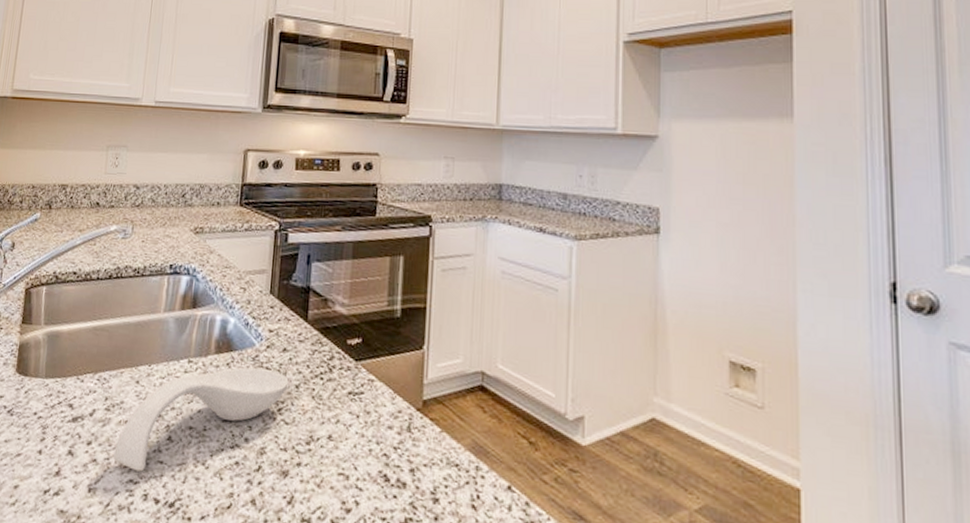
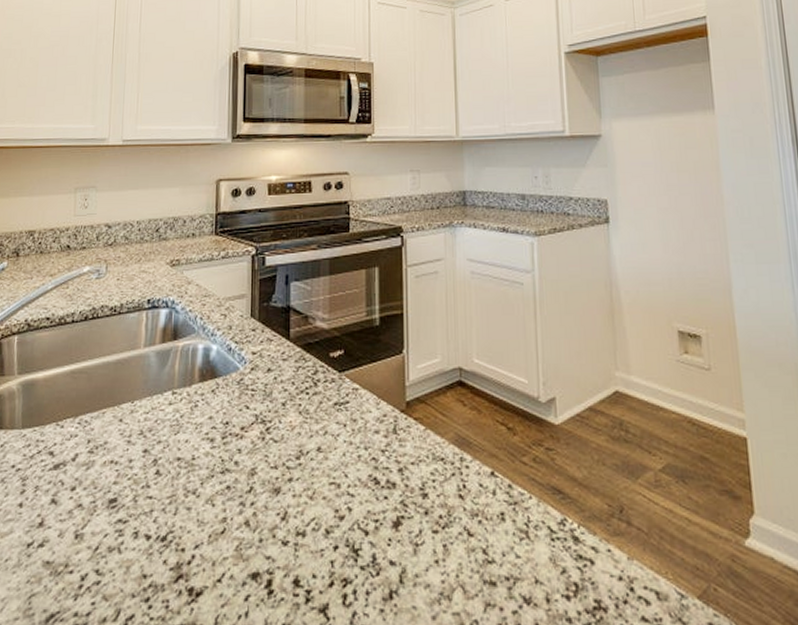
spoon rest: present [113,367,289,472] -> none [100,392,275,510]

